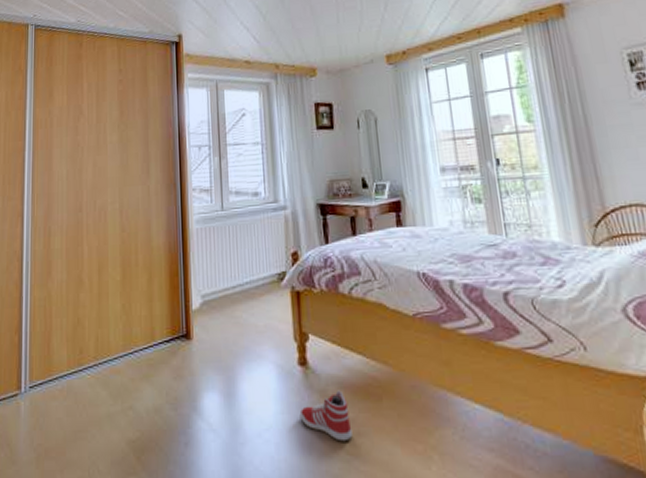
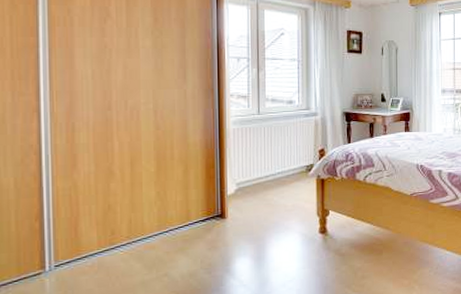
sneaker: present [299,390,353,442] -> none [318,249,358,284]

